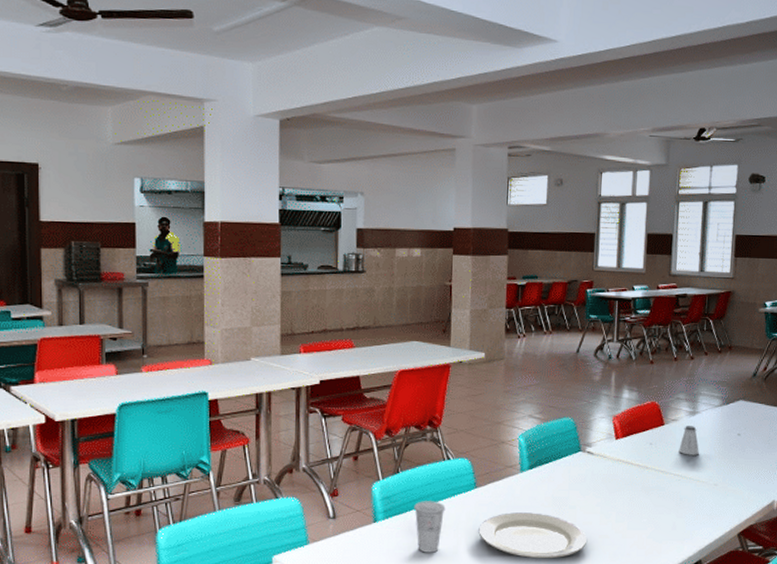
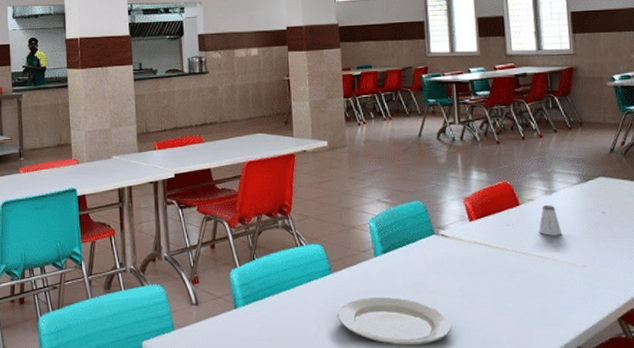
cup: present [414,501,446,553] -> none [272,287,303,339]

